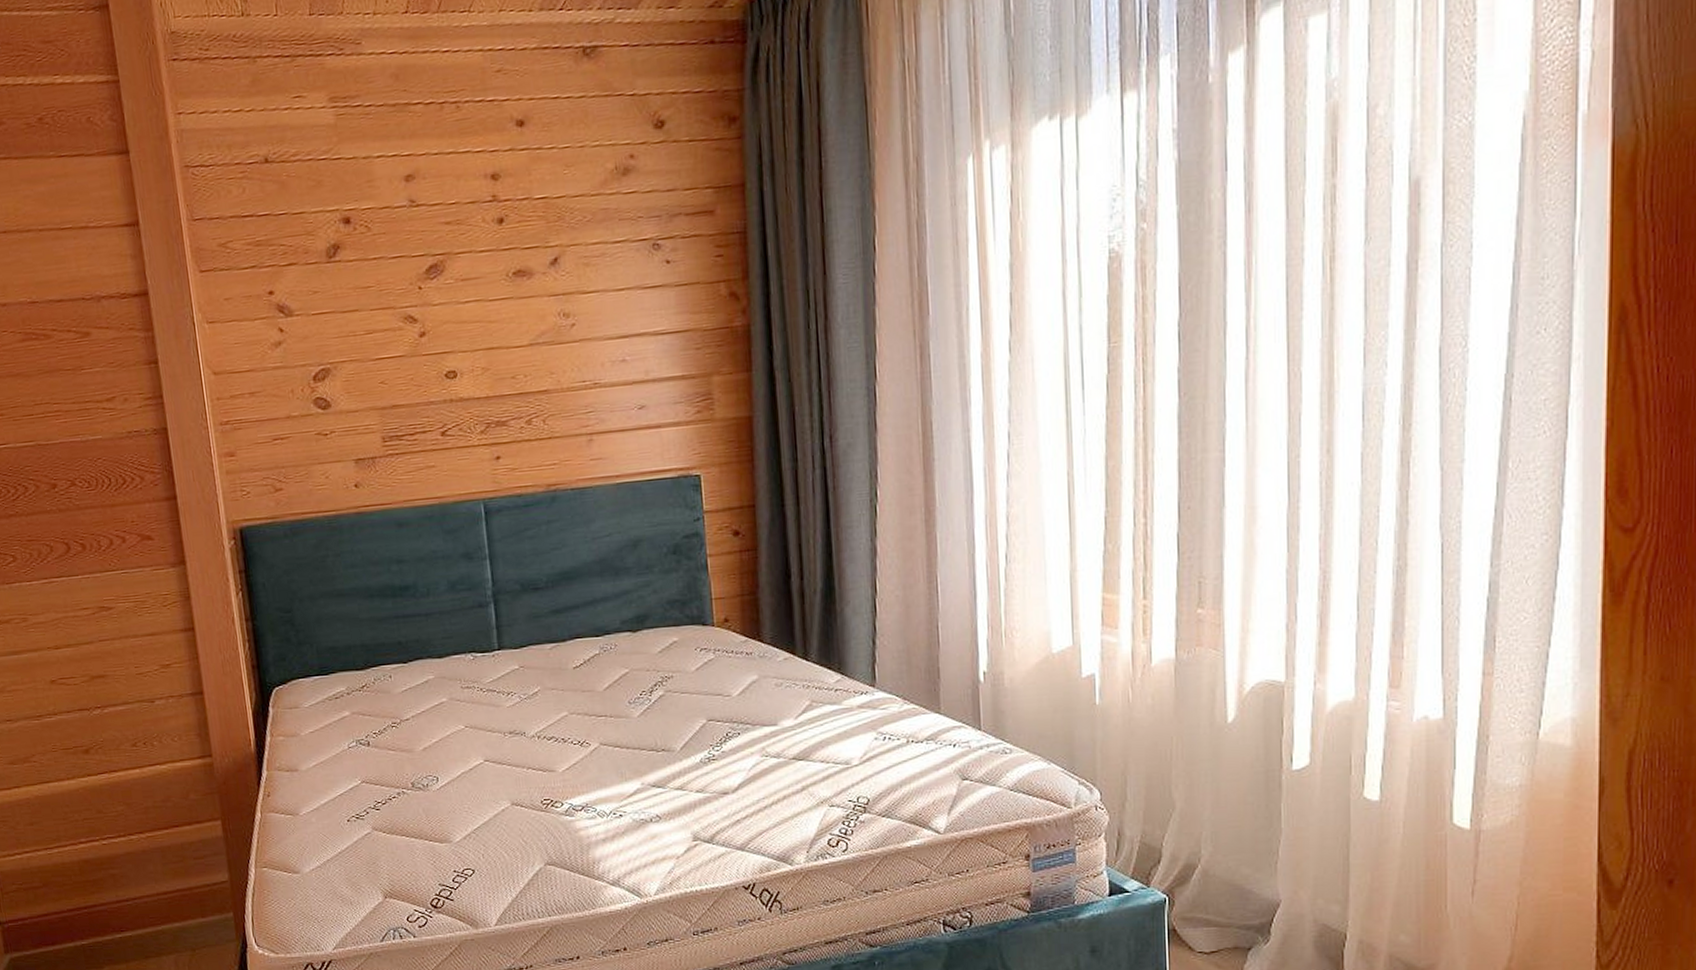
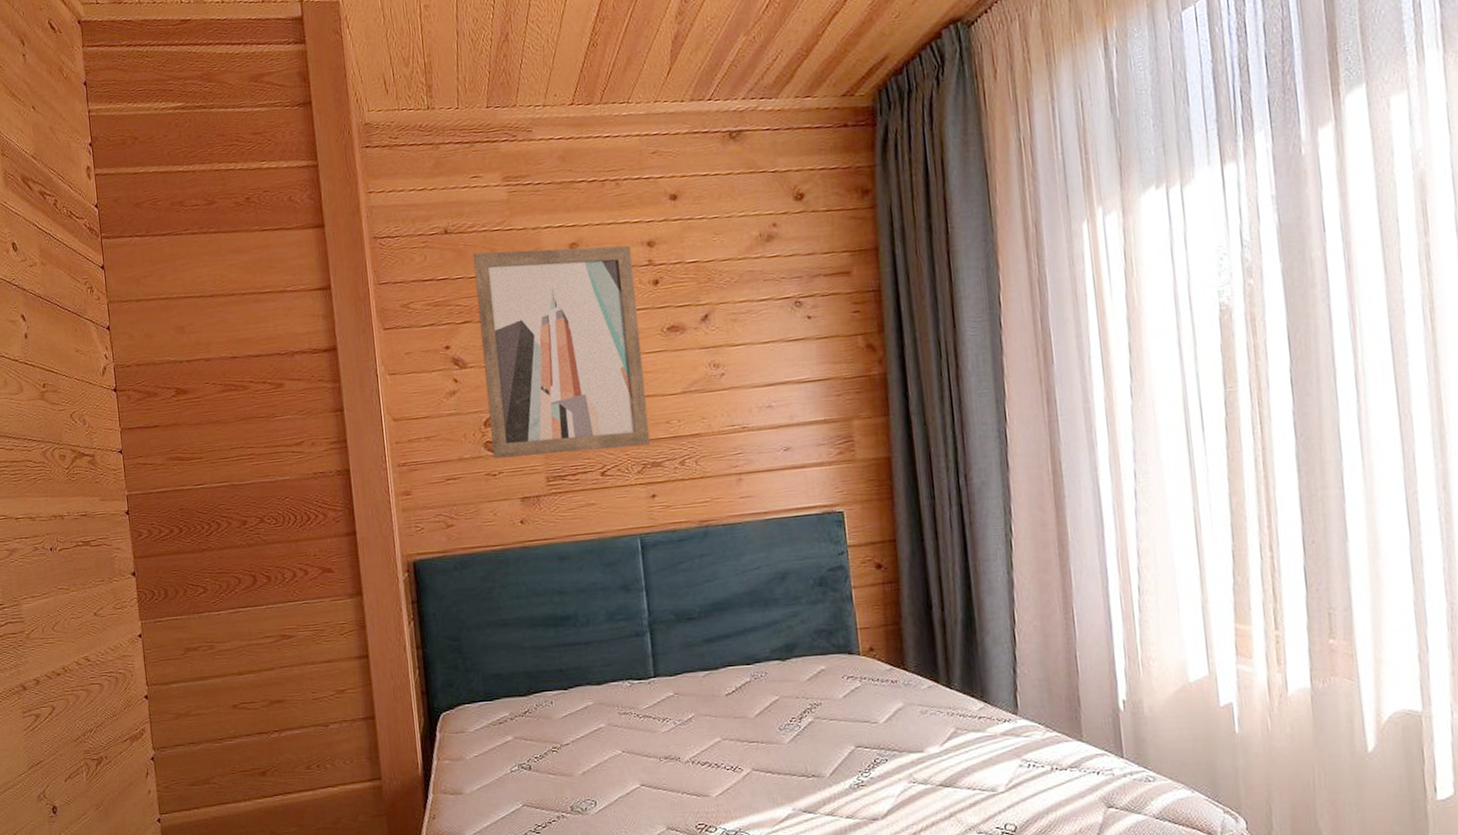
wall art: none [297,178,495,417] -> present [472,245,651,459]

